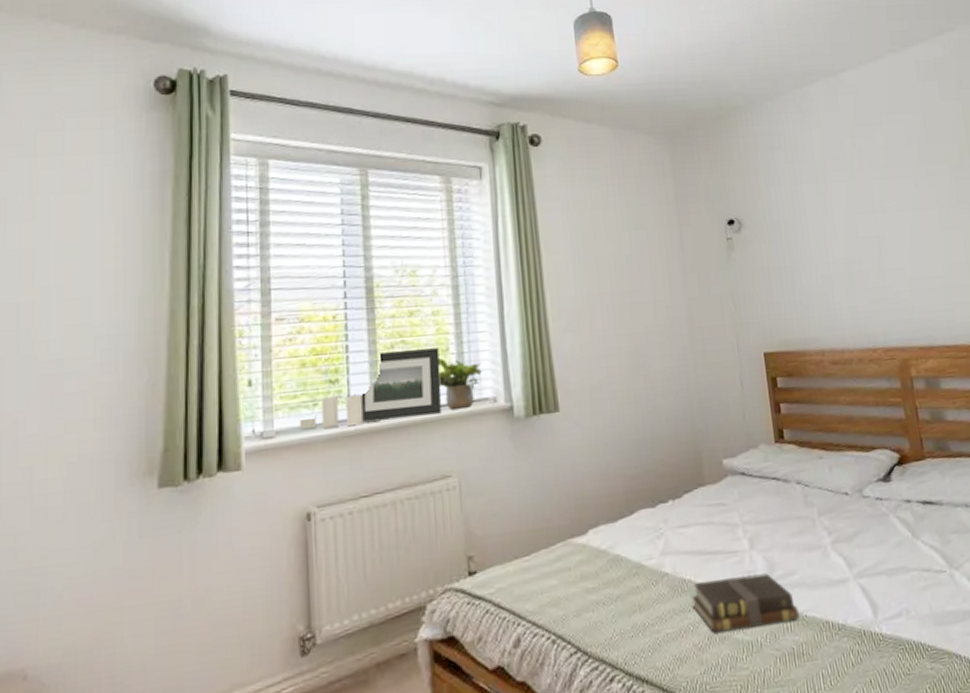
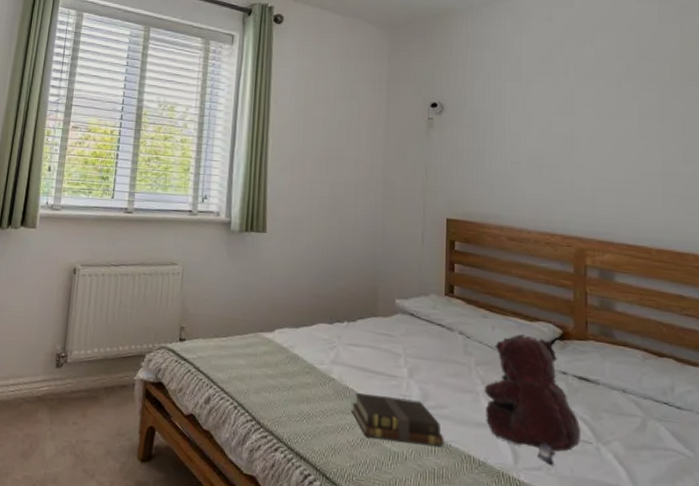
toilet paper roll: present [299,395,364,430] -> none [77,188,123,214]
picture frame: present [354,348,442,422] -> none [118,162,182,216]
potted plant: present [438,359,482,411] -> none [179,175,212,217]
teddy bear: none [832,468,935,607] -> present [485,334,582,465]

